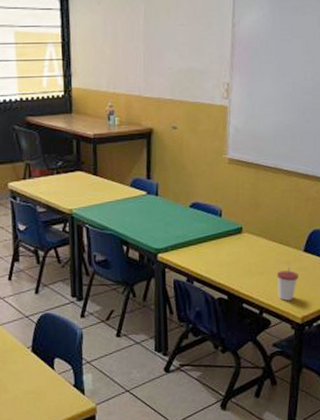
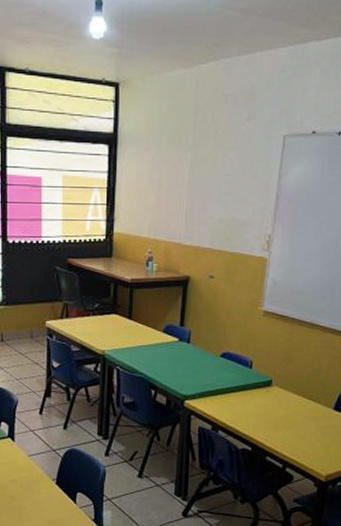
cup: present [276,268,298,301] -> none [303,425,326,458]

